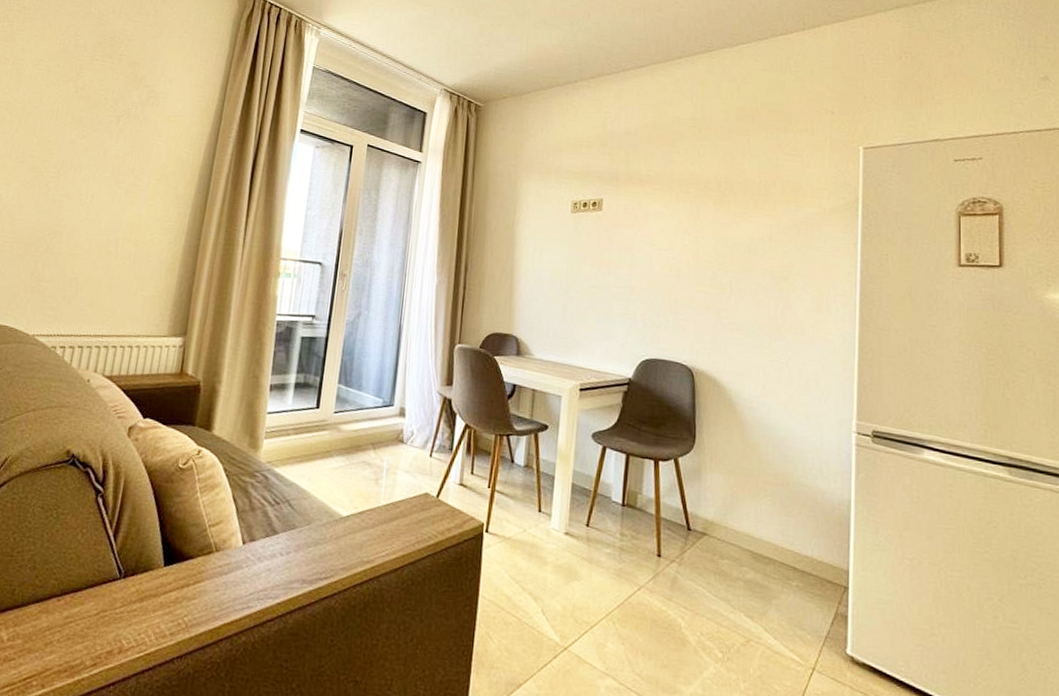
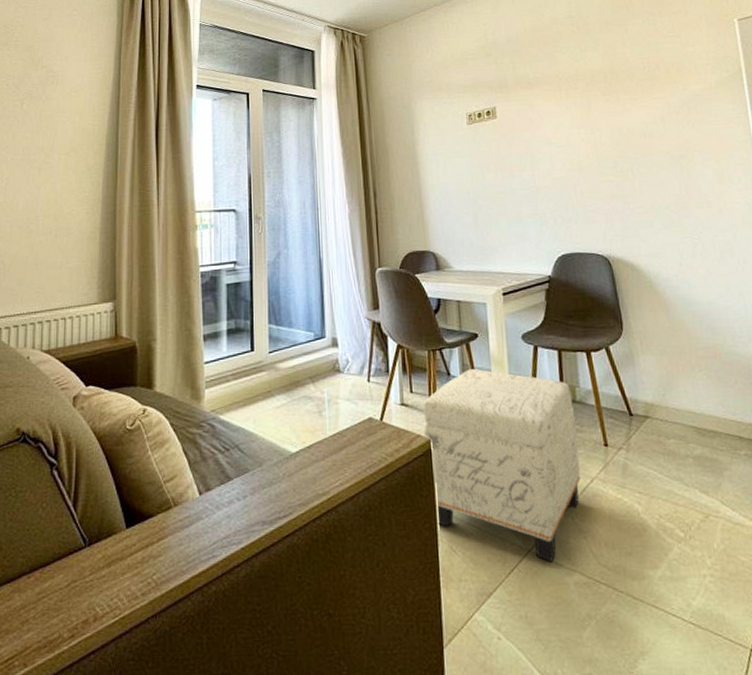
ottoman: none [478,459,633,663] -> present [423,368,581,562]

